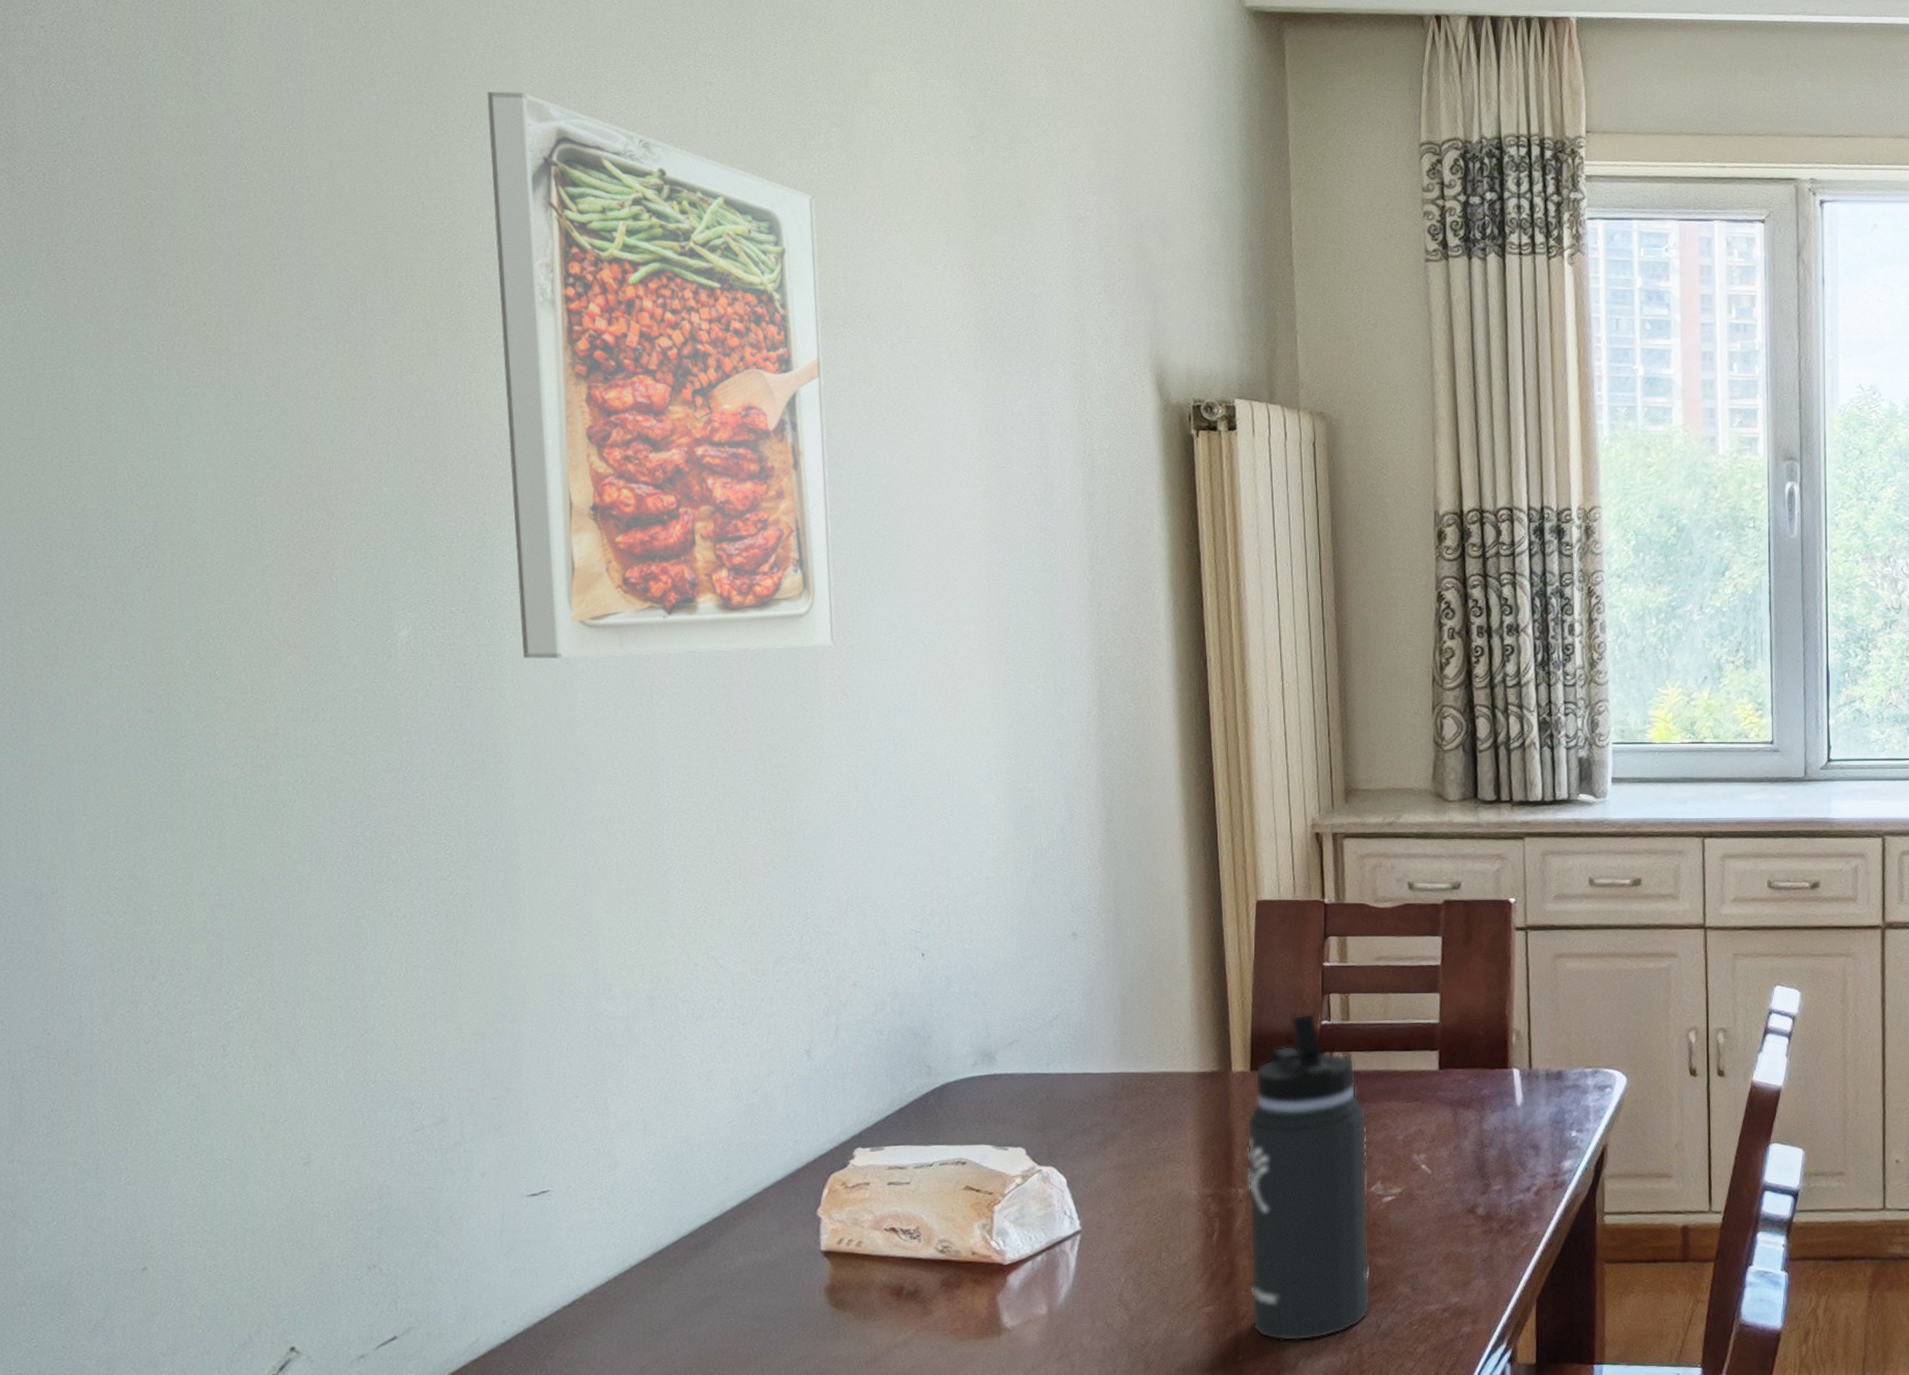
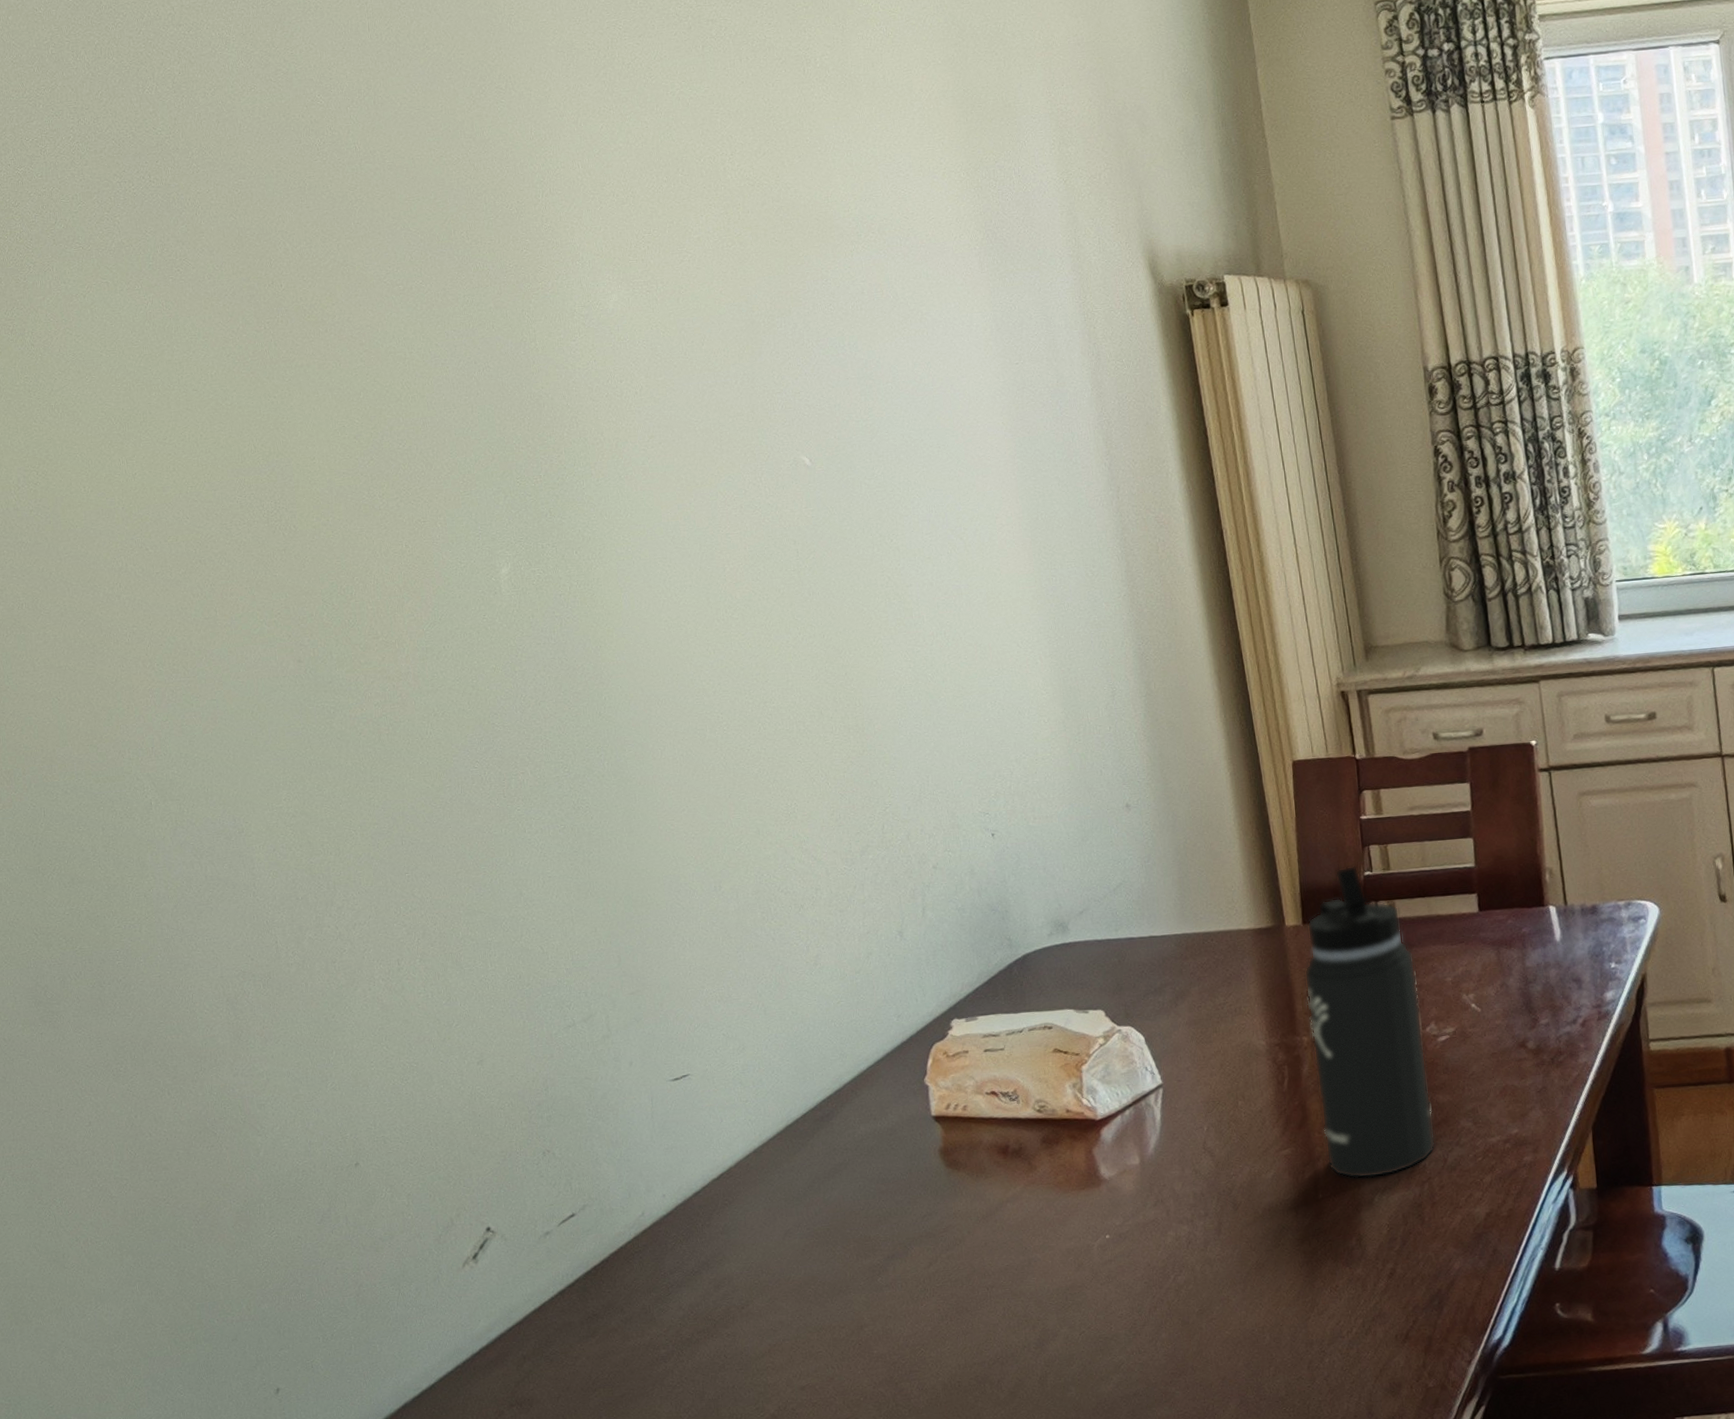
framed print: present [487,92,836,659] -> none [517,49,884,585]

